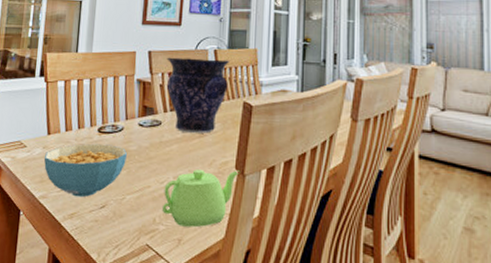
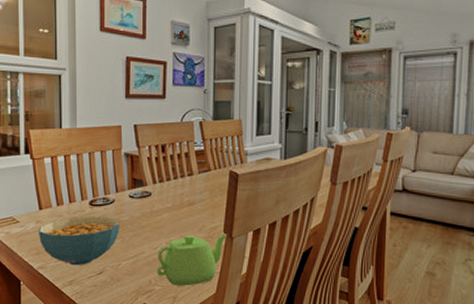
vase: present [167,57,229,133] -> none [153,130,215,202]

